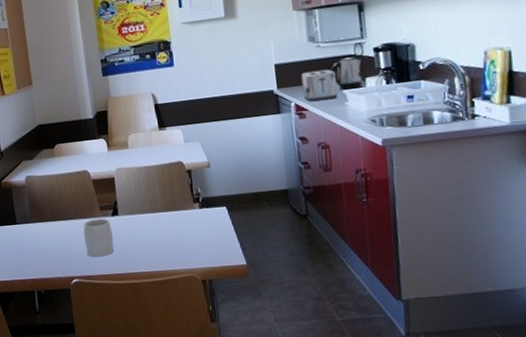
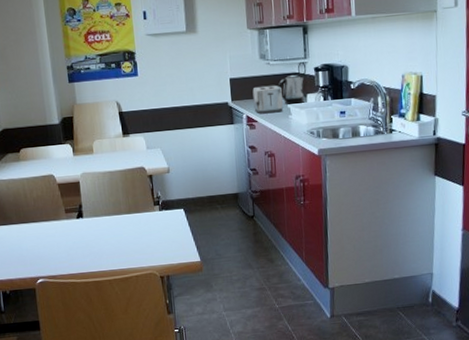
mug: present [83,218,114,258] -> none [48,220,79,258]

